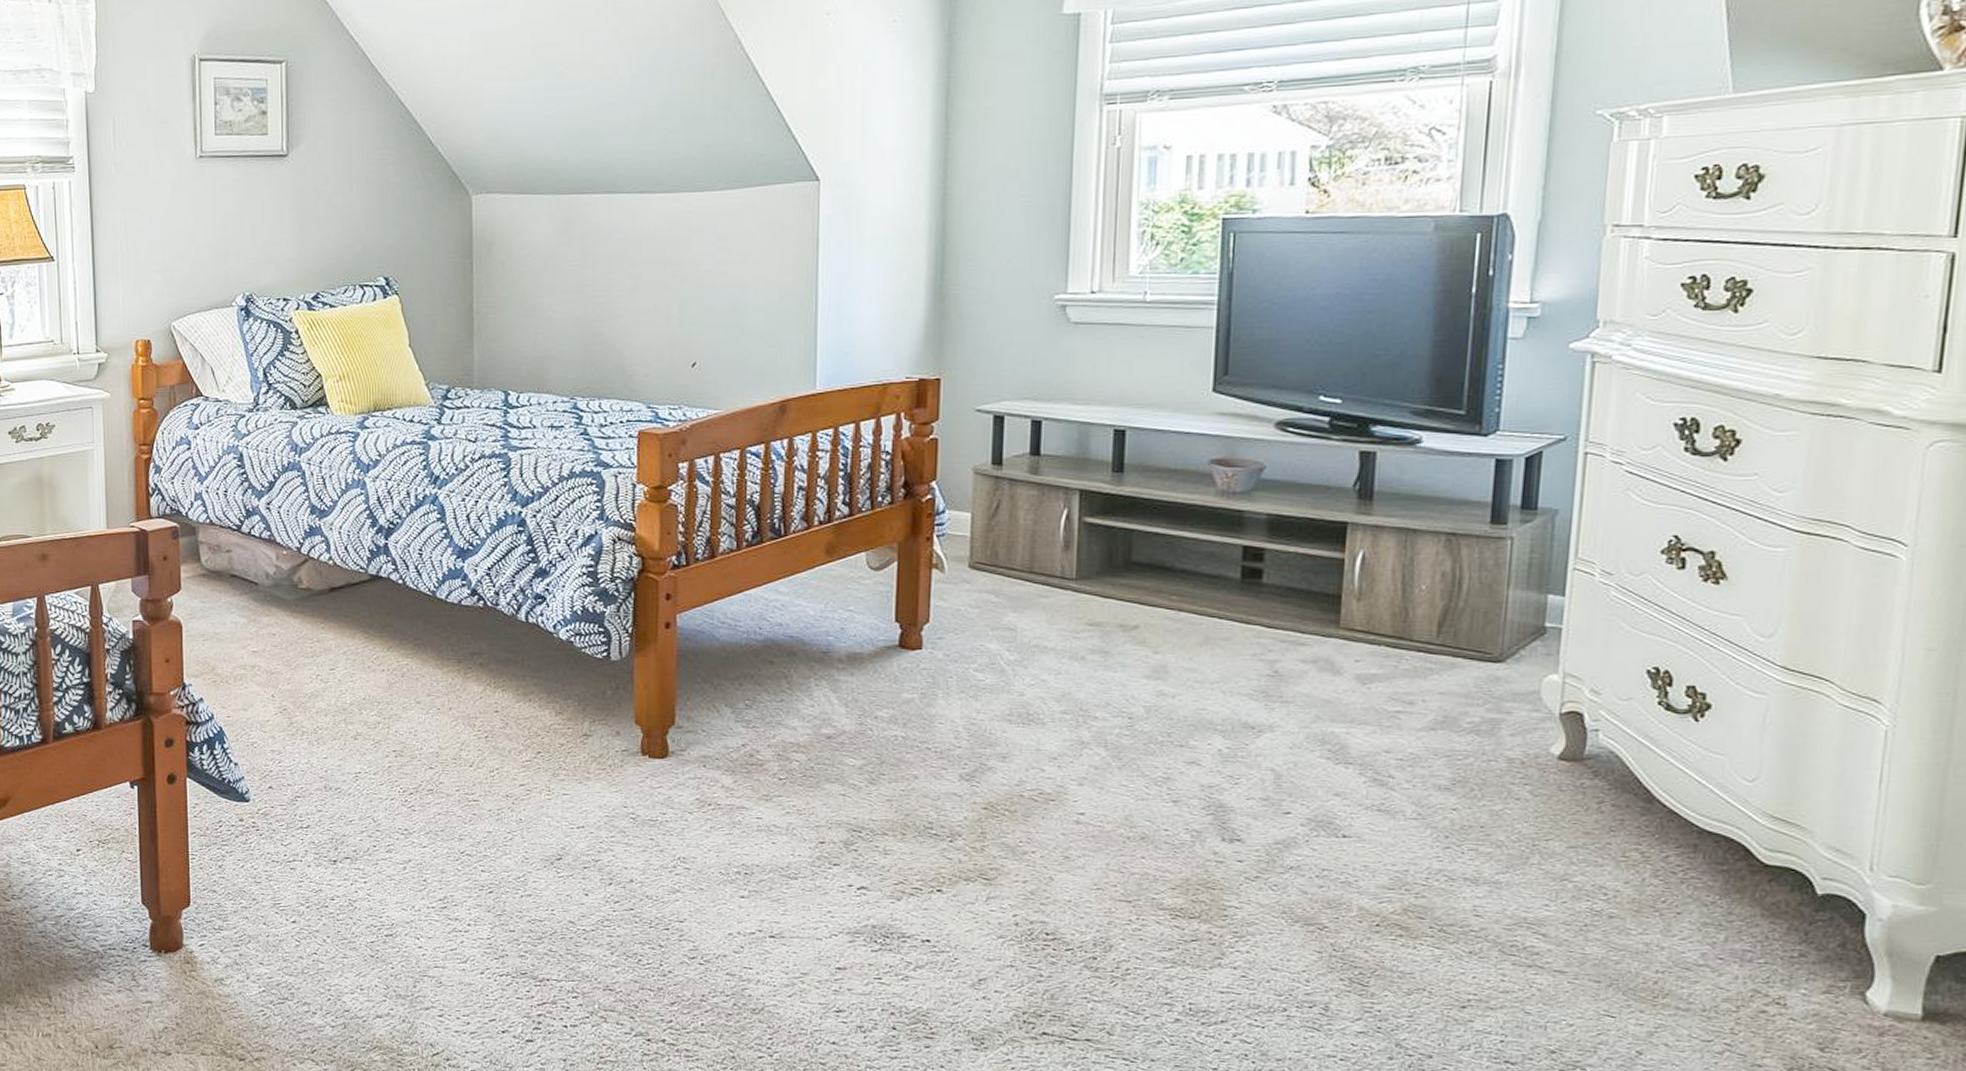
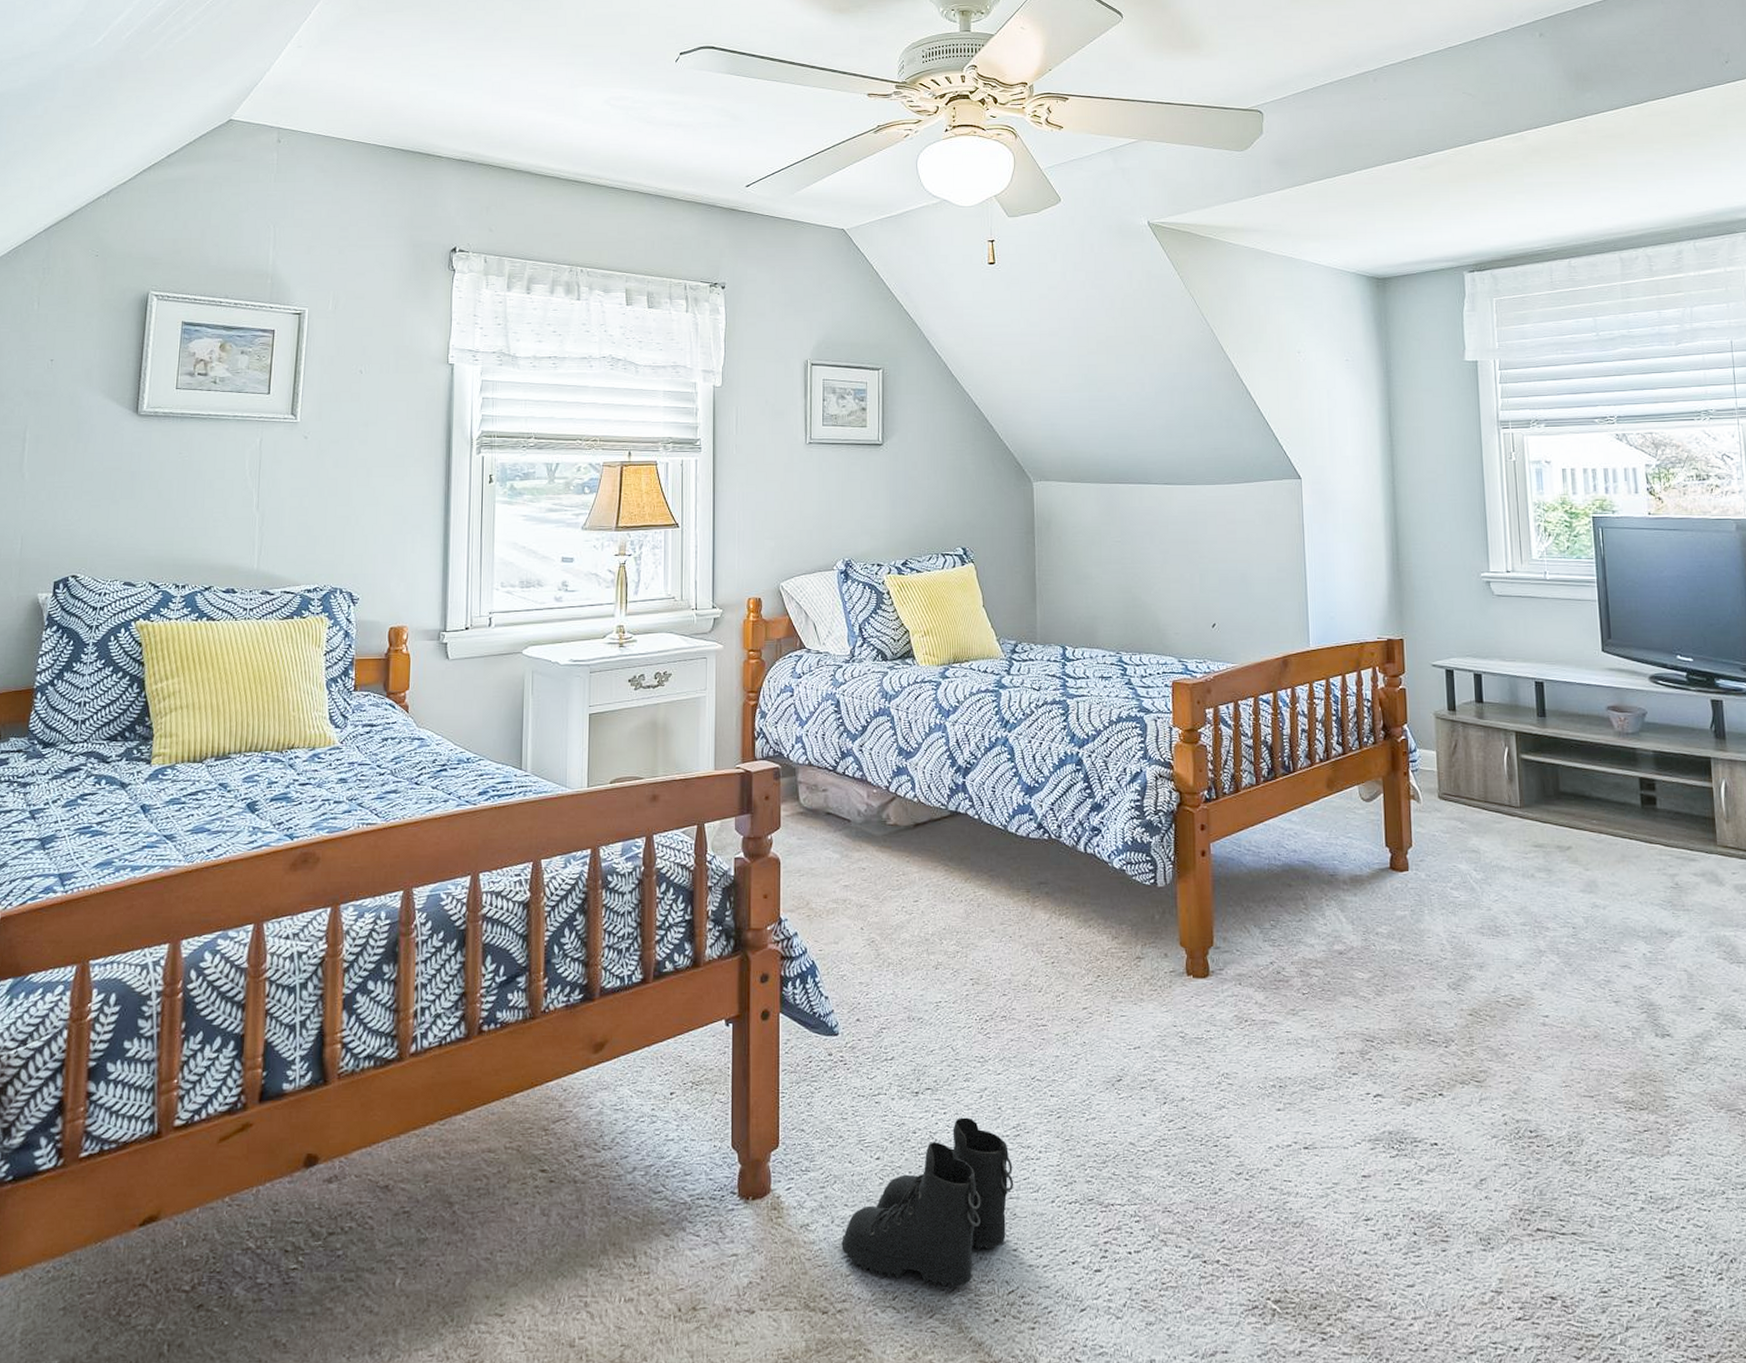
boots: none [257,887,440,1046] -> present [841,1117,1014,1287]

